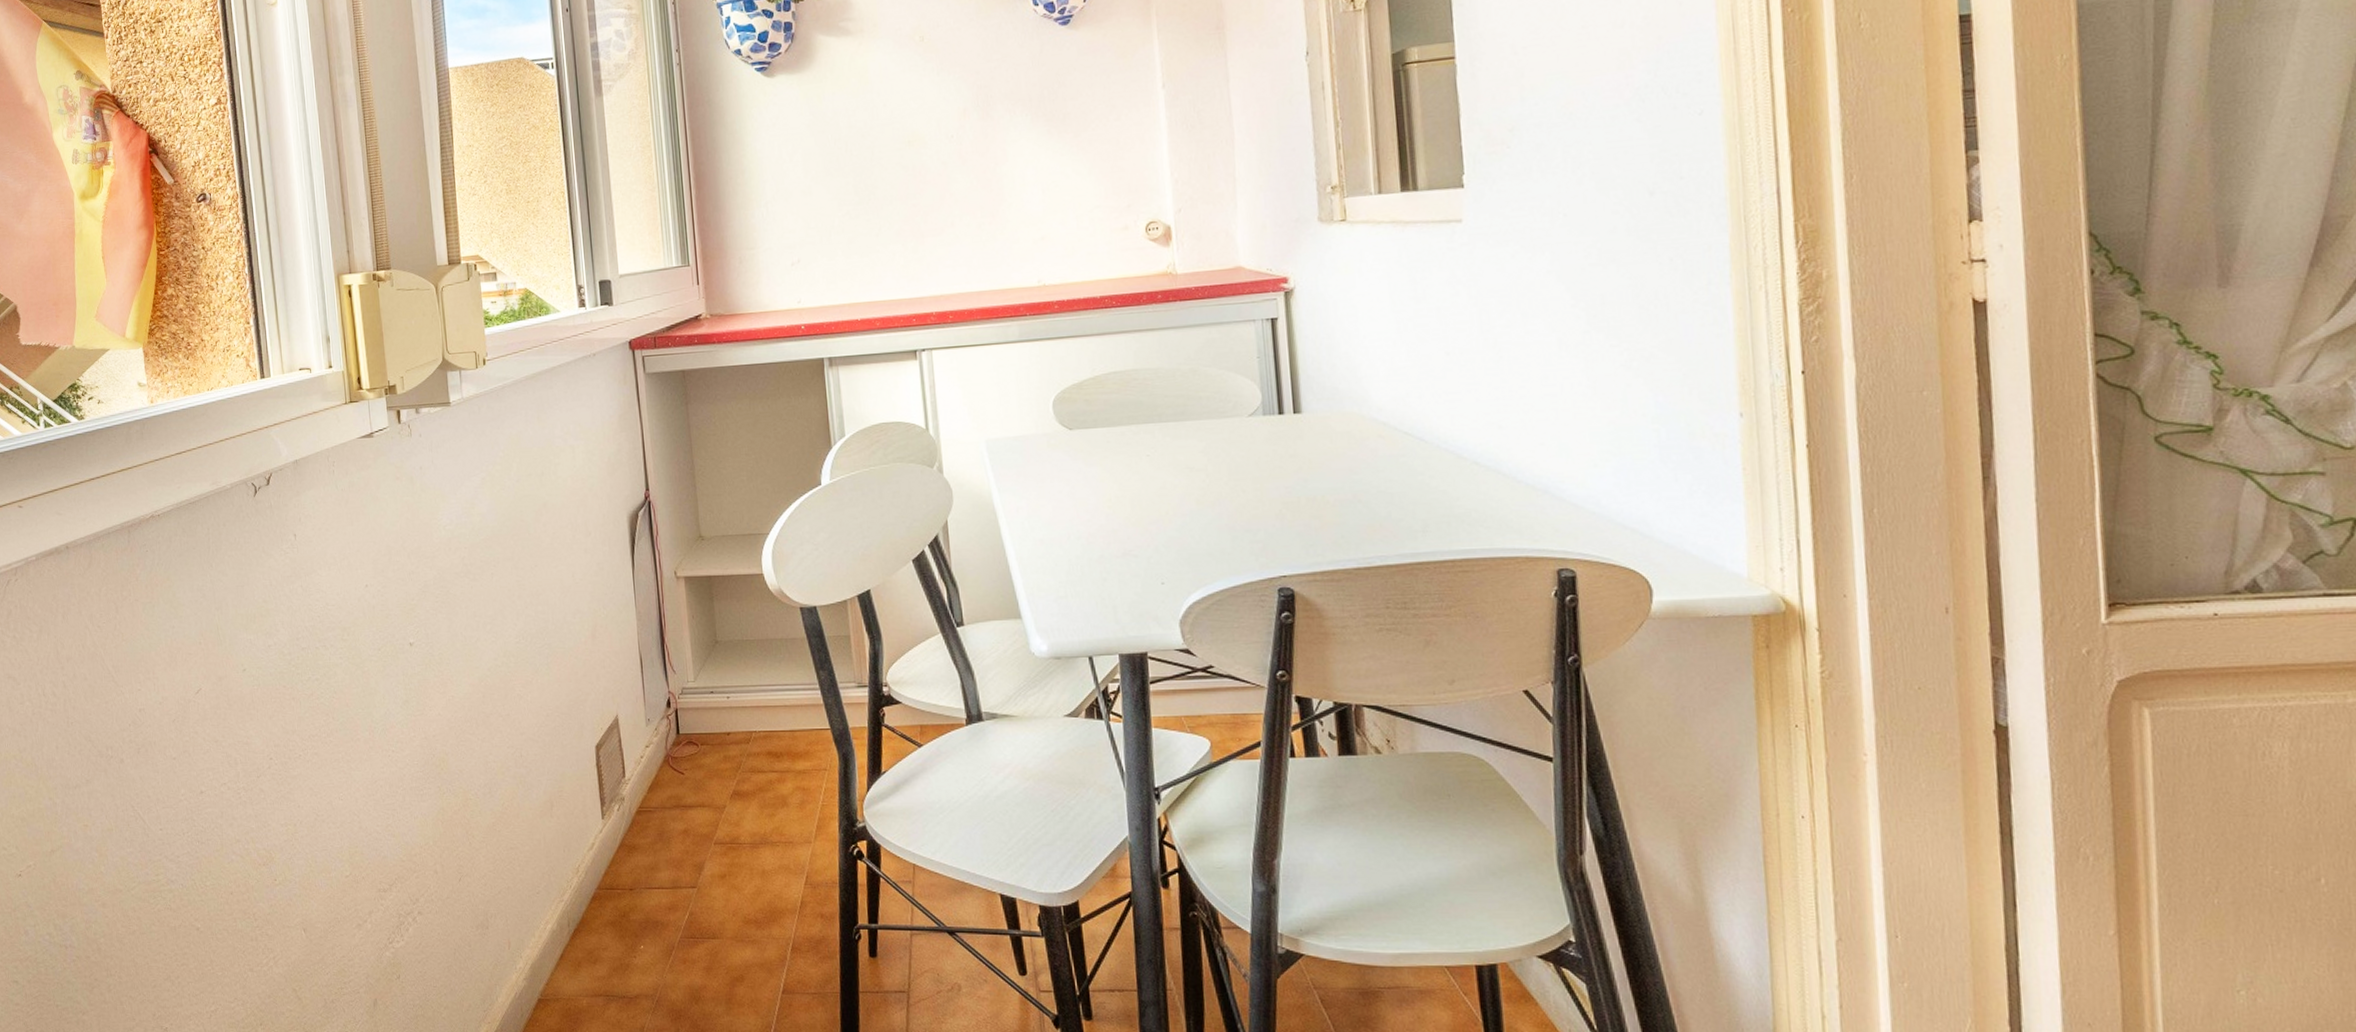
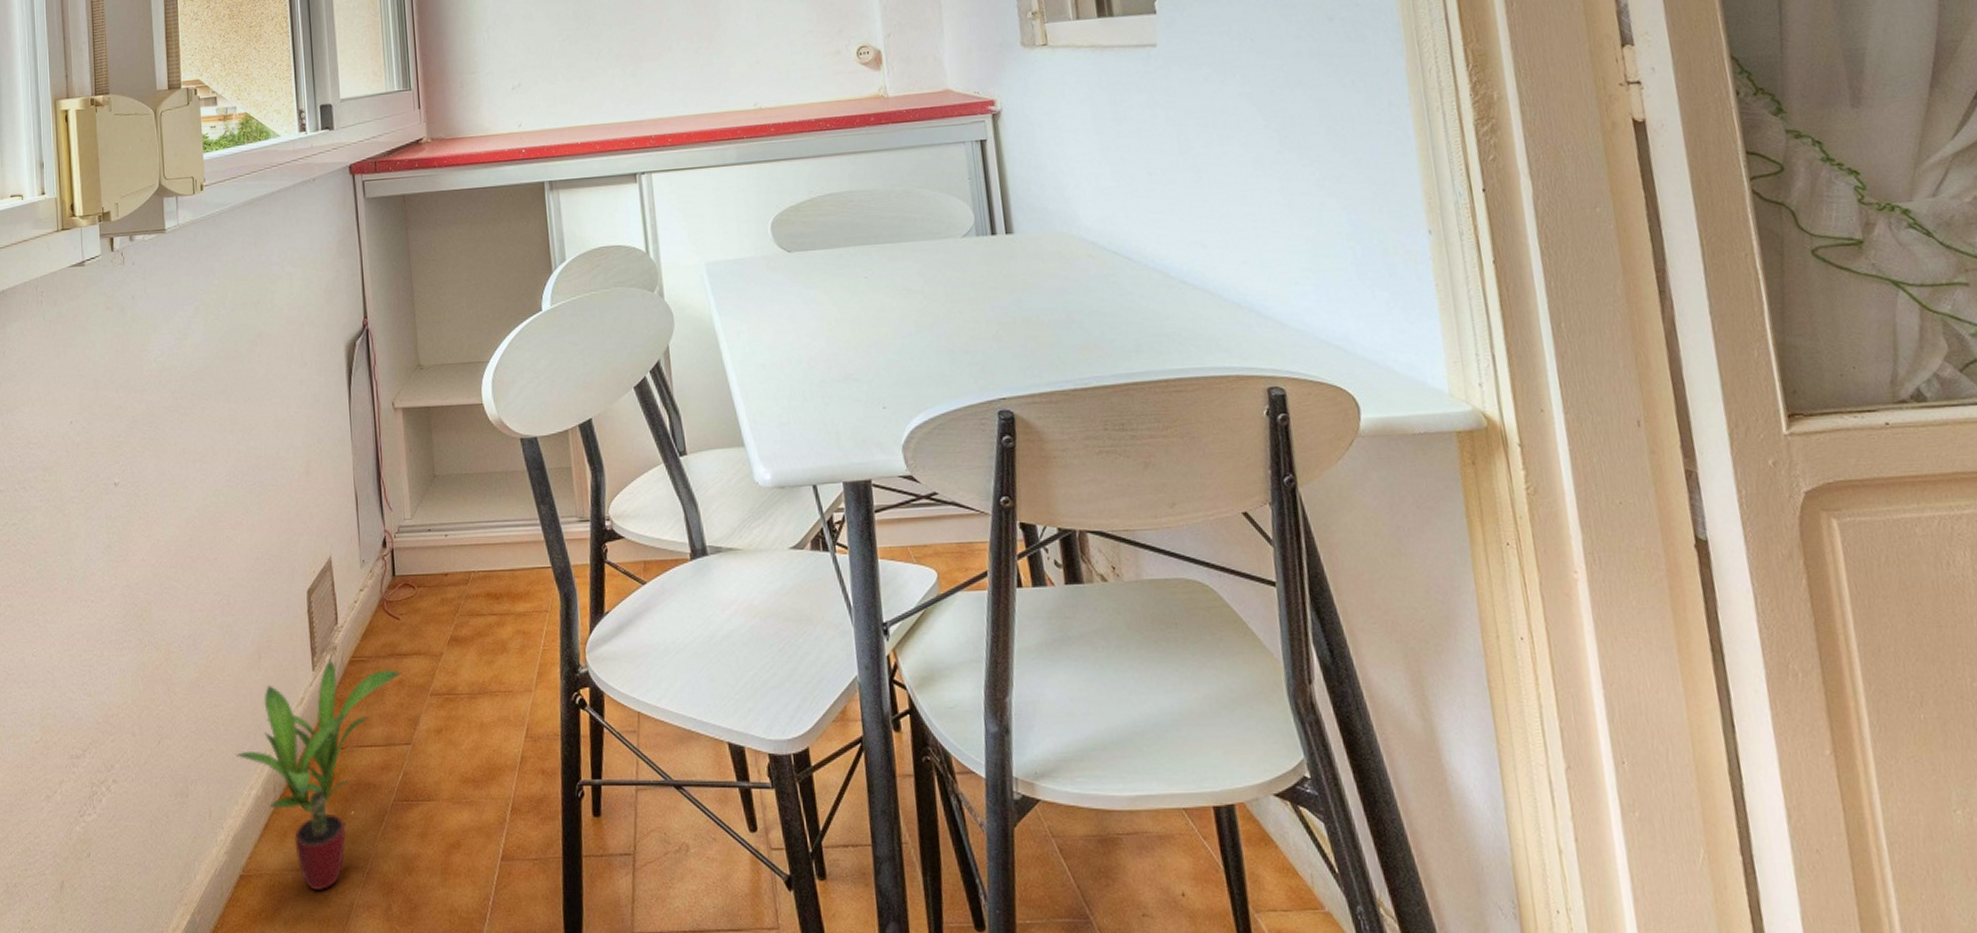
potted plant: none [530,810,687,1014] -> present [234,660,402,890]

